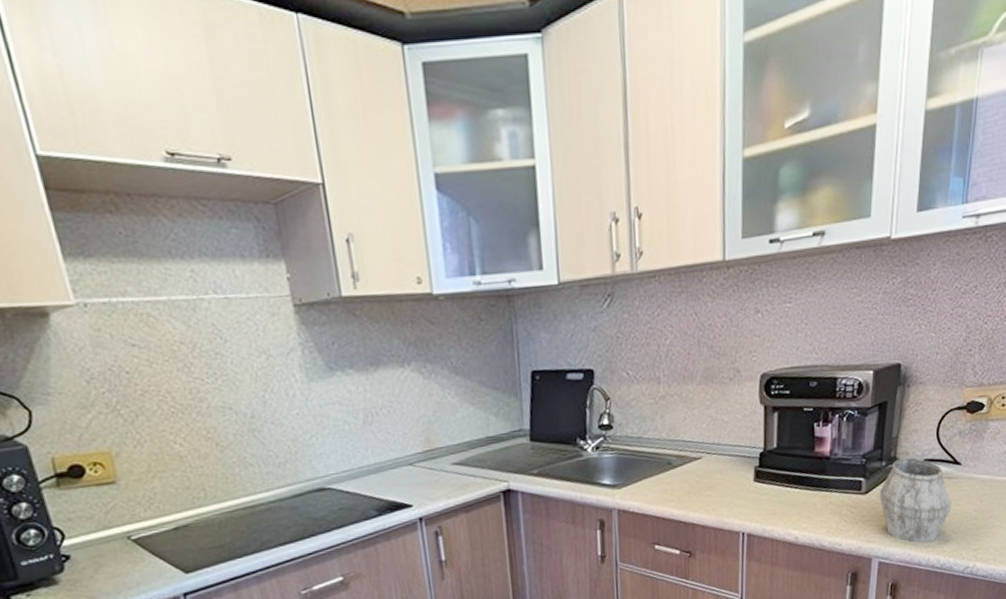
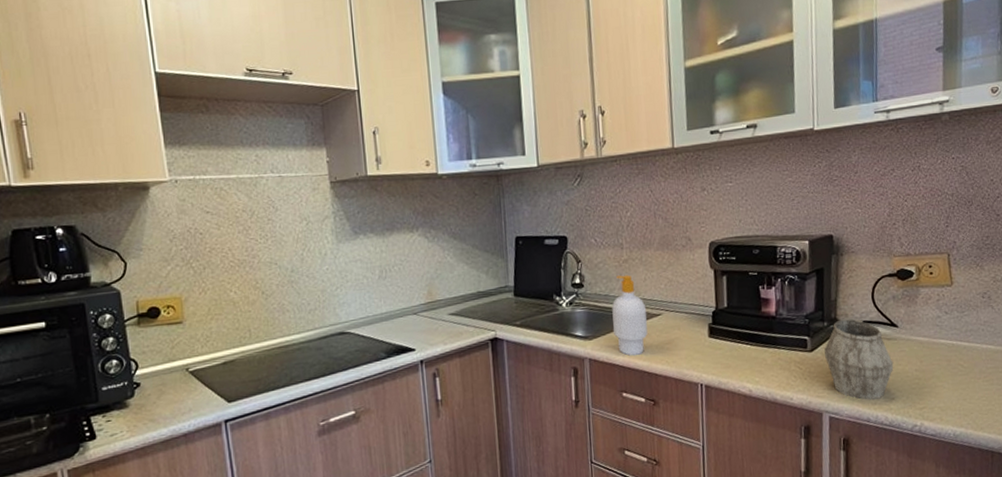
soap bottle: none [645,413,686,505] -> present [612,275,648,356]

